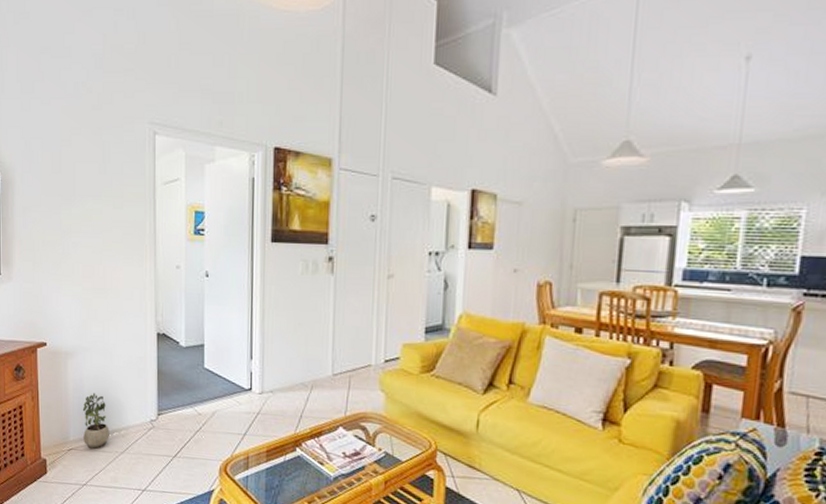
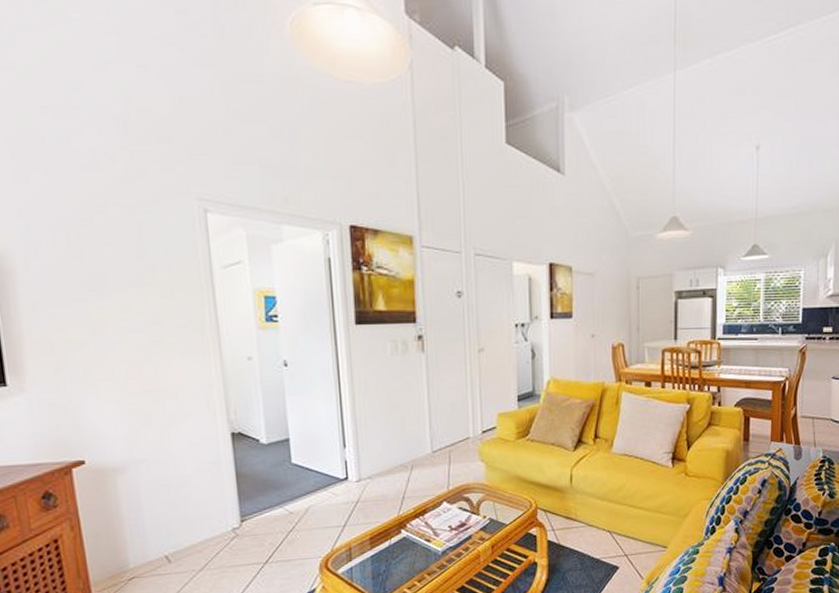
potted plant: present [82,393,110,450] -> none [143,510,183,574]

